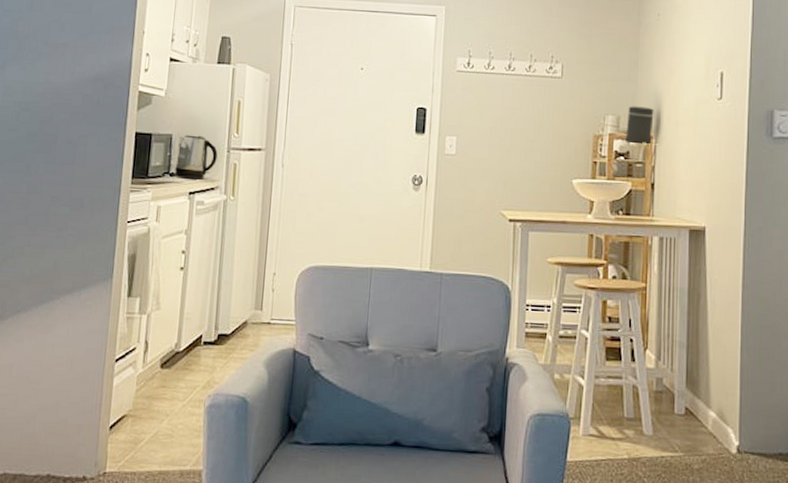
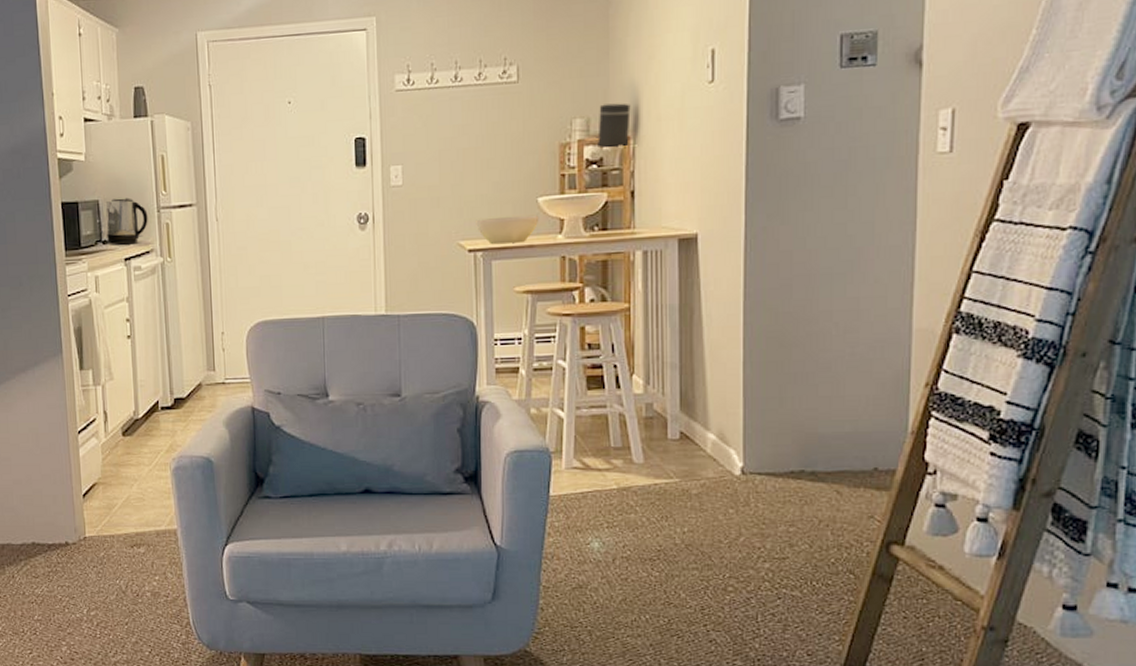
bowl: none [517,193,573,219] -> present [476,215,539,245]

